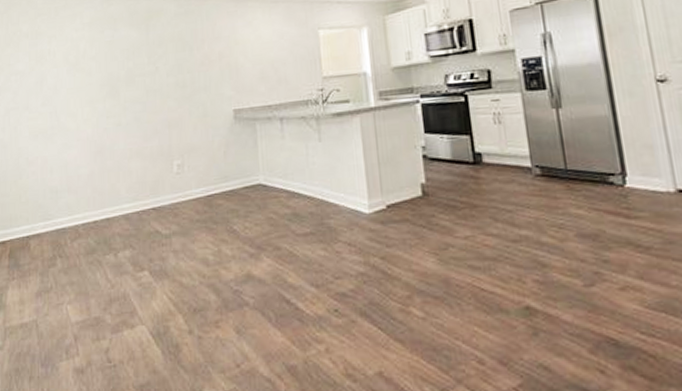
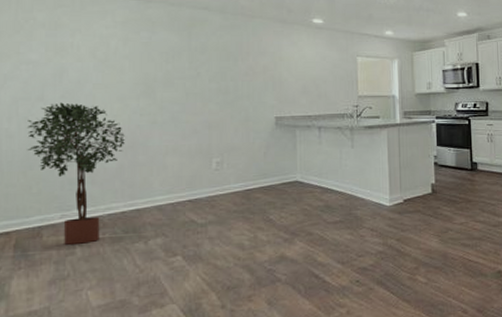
potted tree: none [17,110,94,255] -> present [27,102,125,245]

